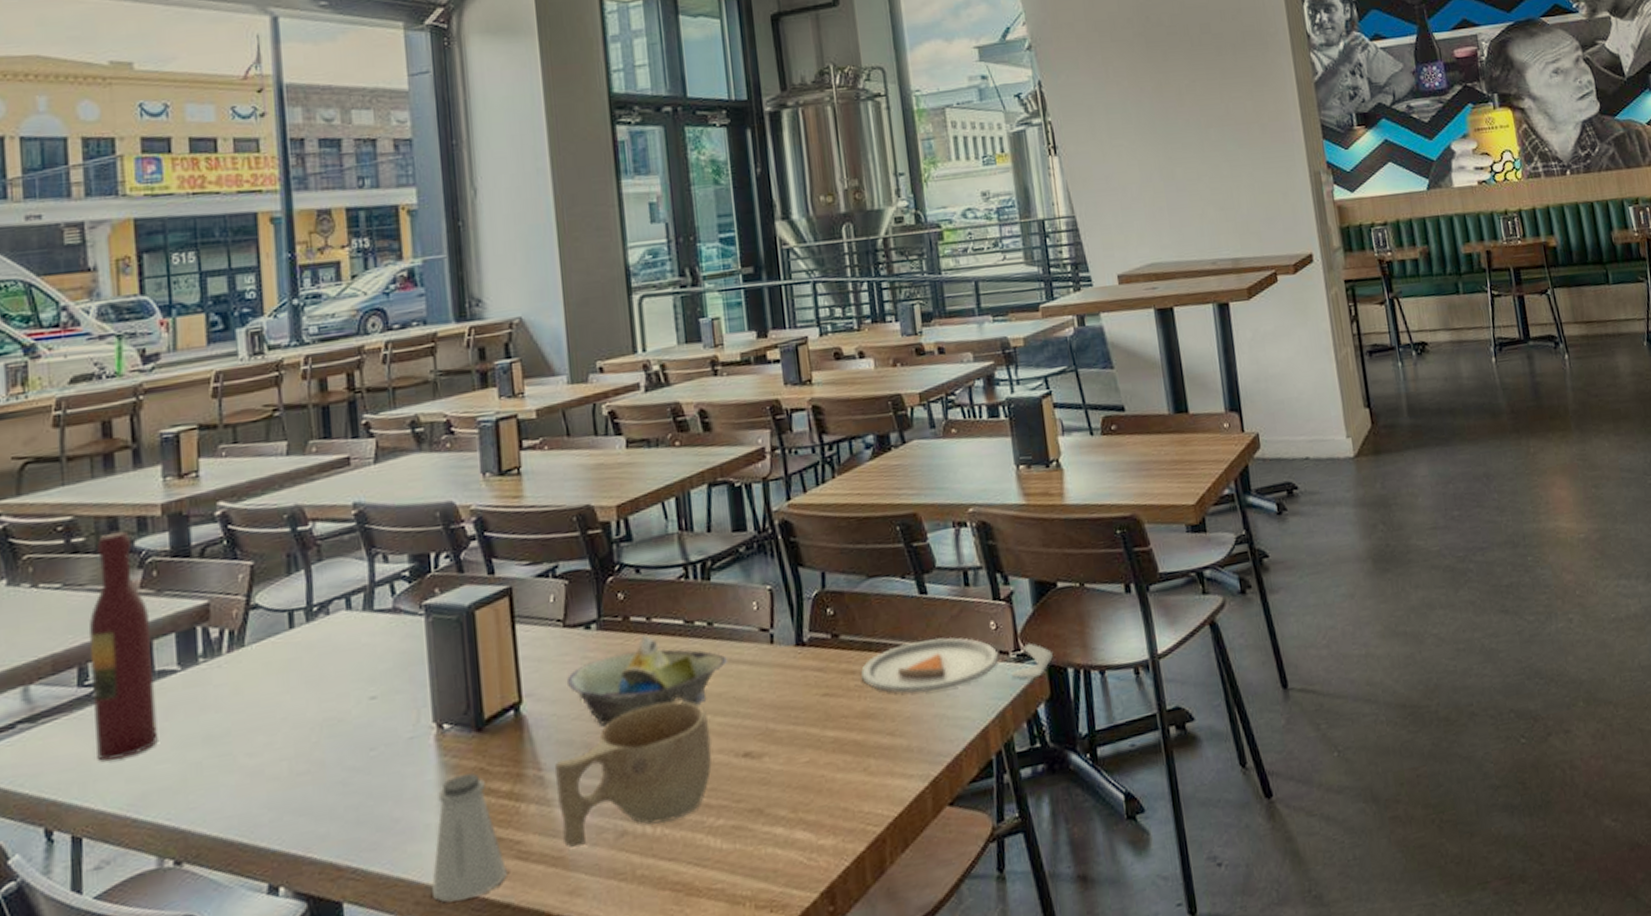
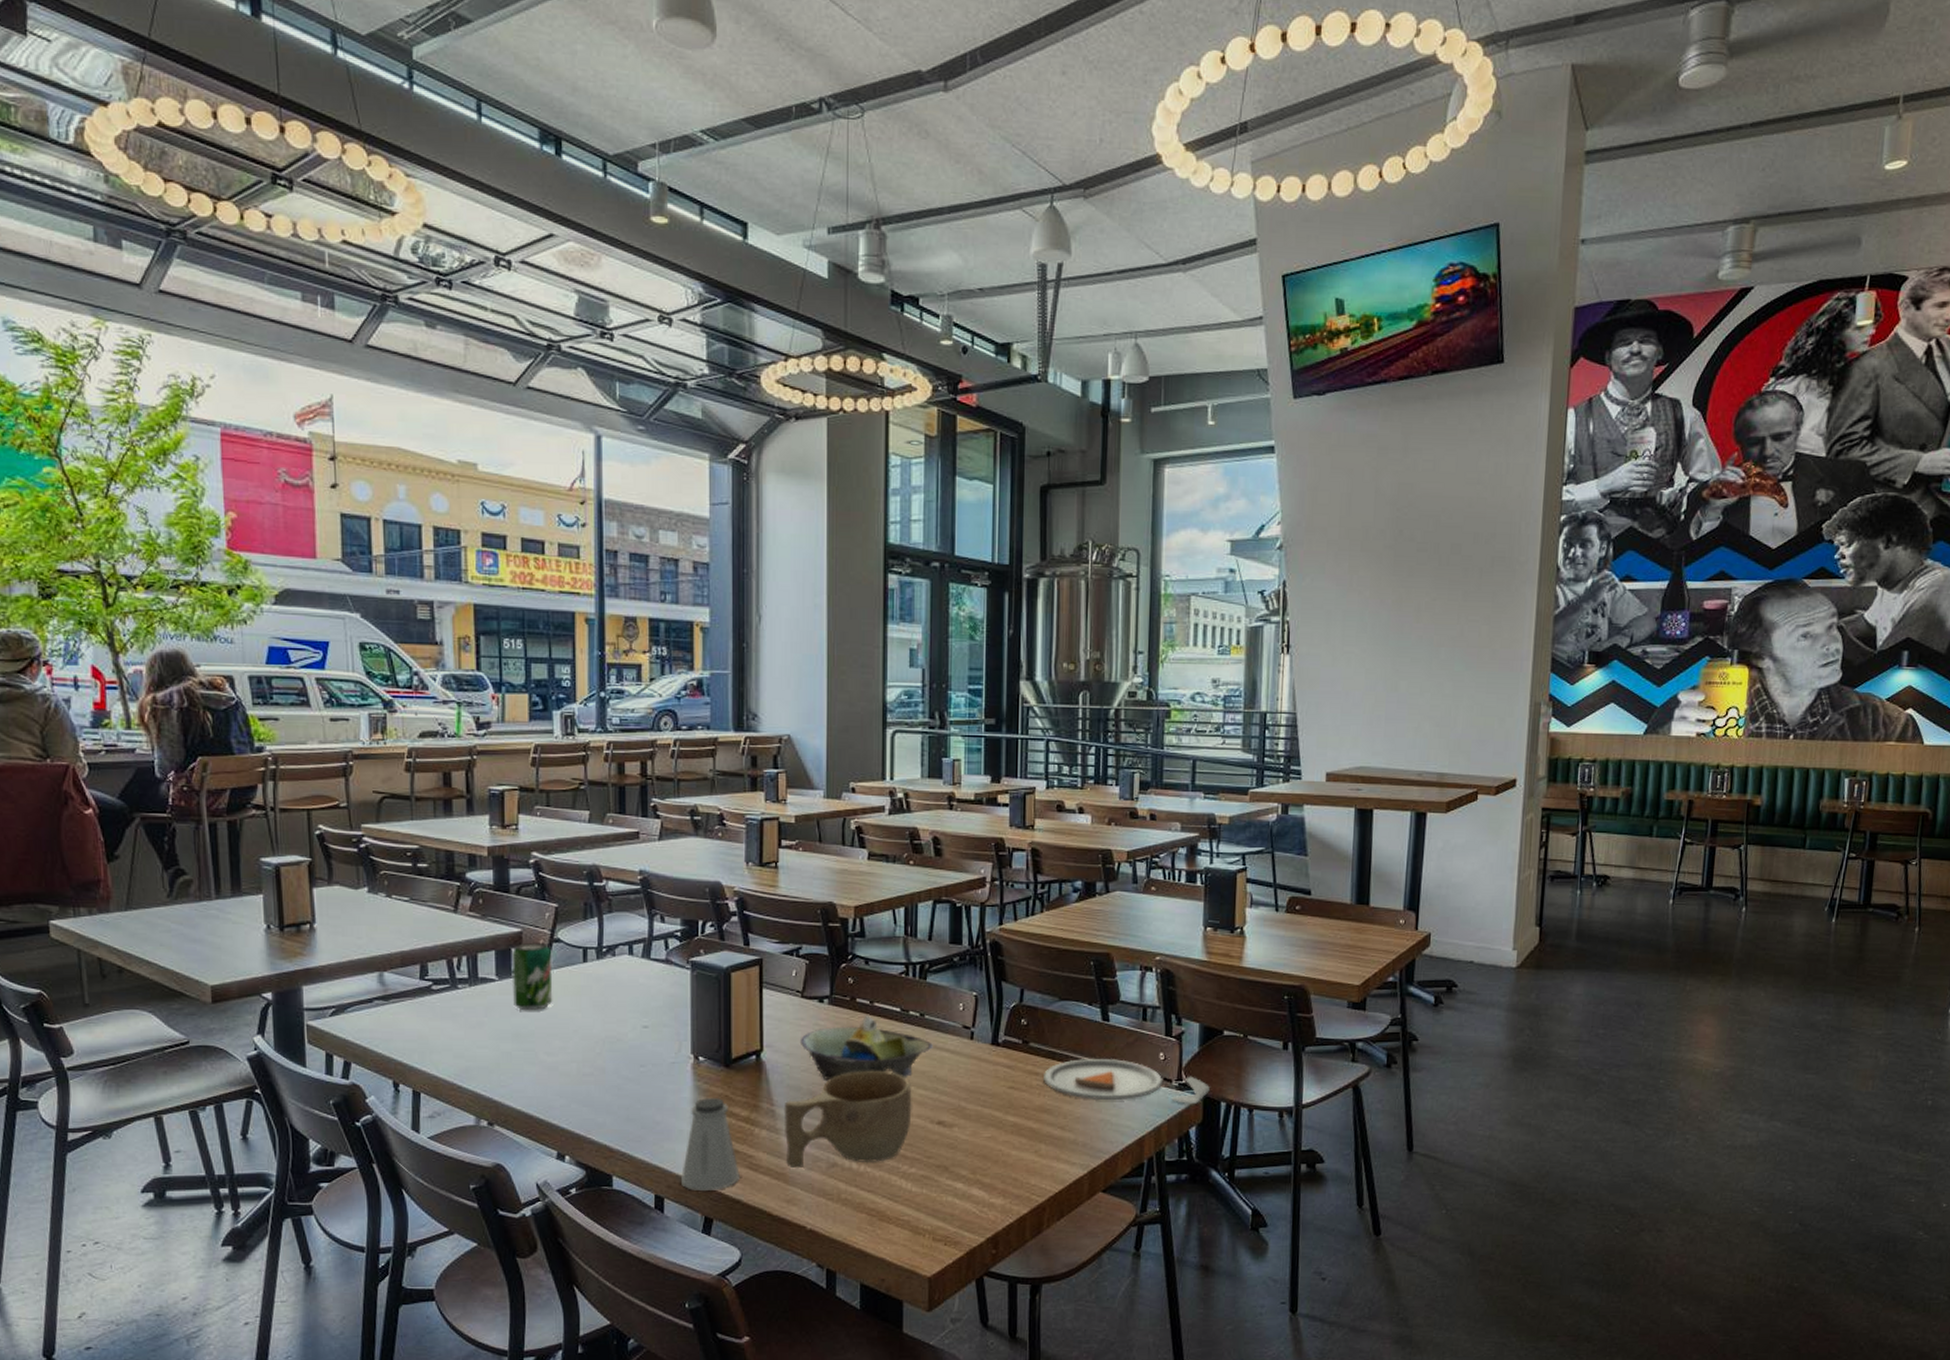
wine bottle: present [88,531,158,761] -> none [429,863,479,1040]
beverage can: none [198,612,253,705] -> present [511,942,553,1011]

